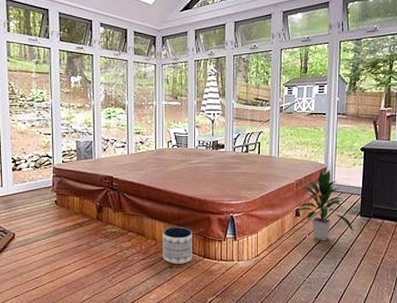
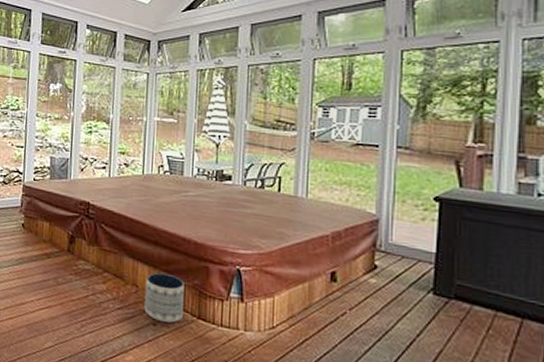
indoor plant: present [296,170,354,241] -> none [331,223,423,323]

